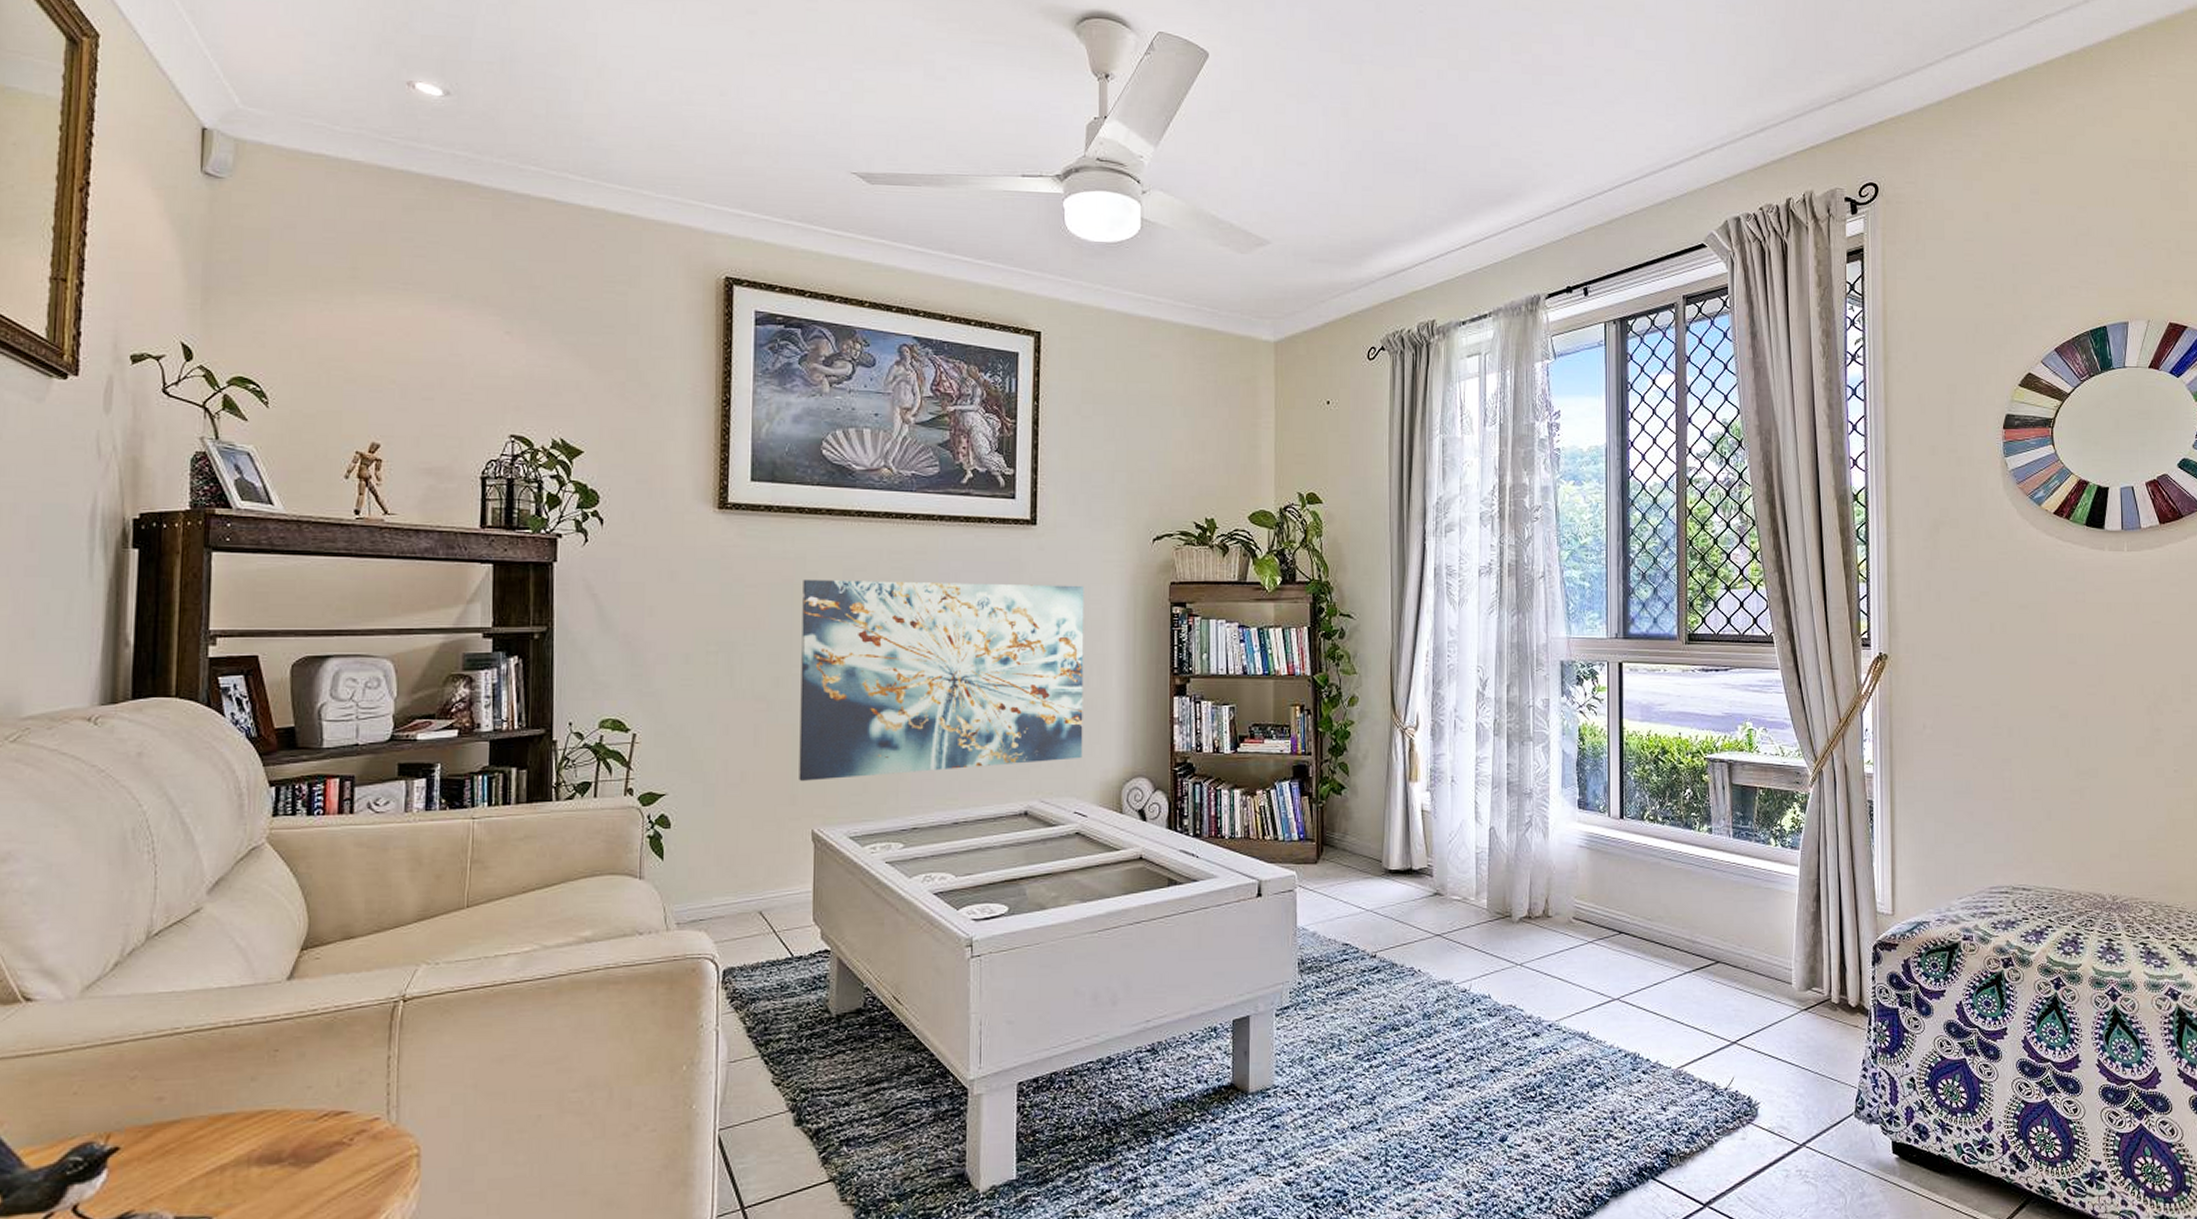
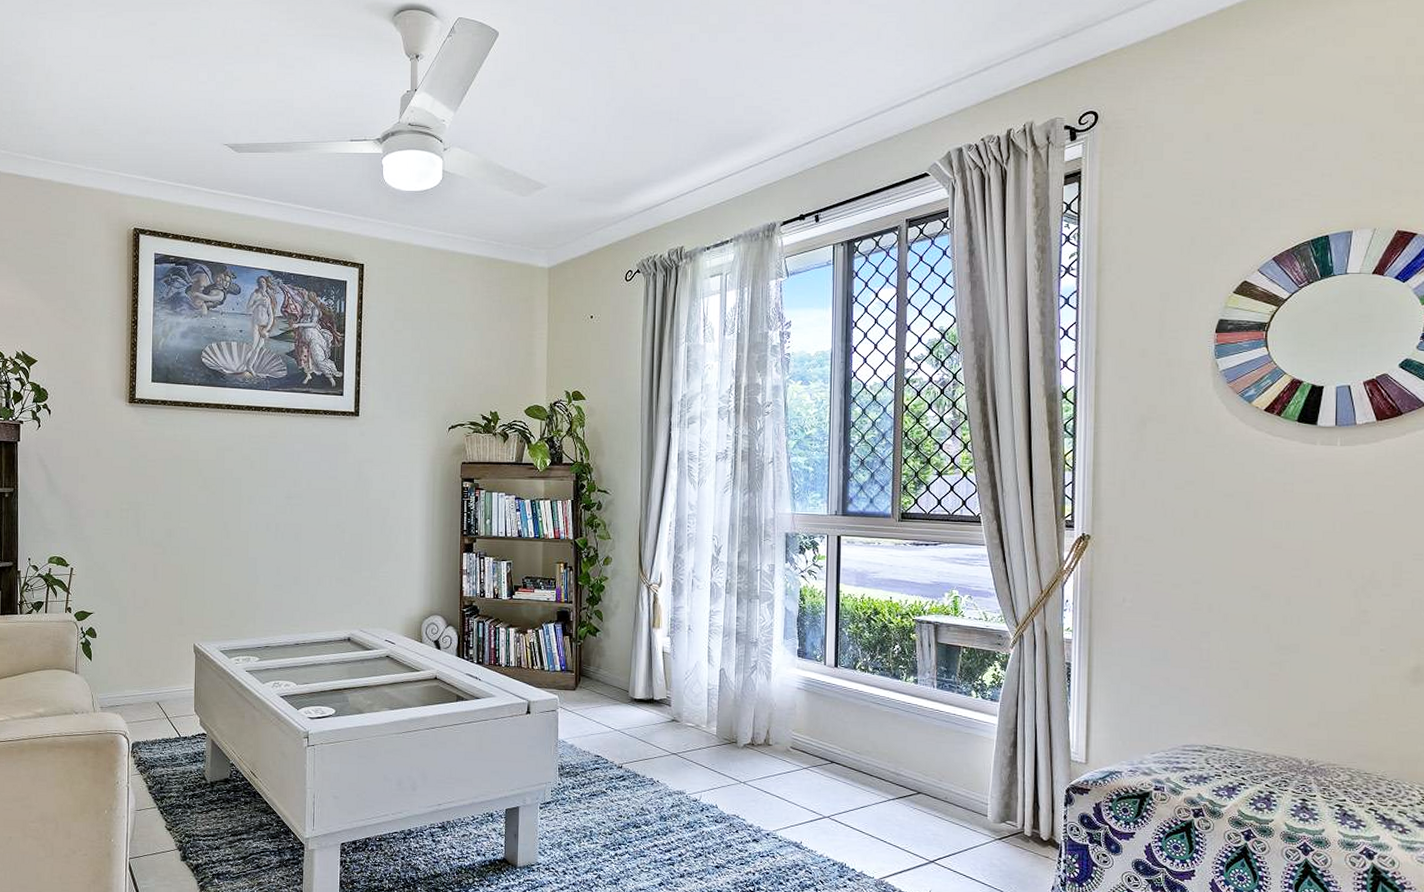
wall art: present [799,580,1085,781] -> none [185,457,395,608]

